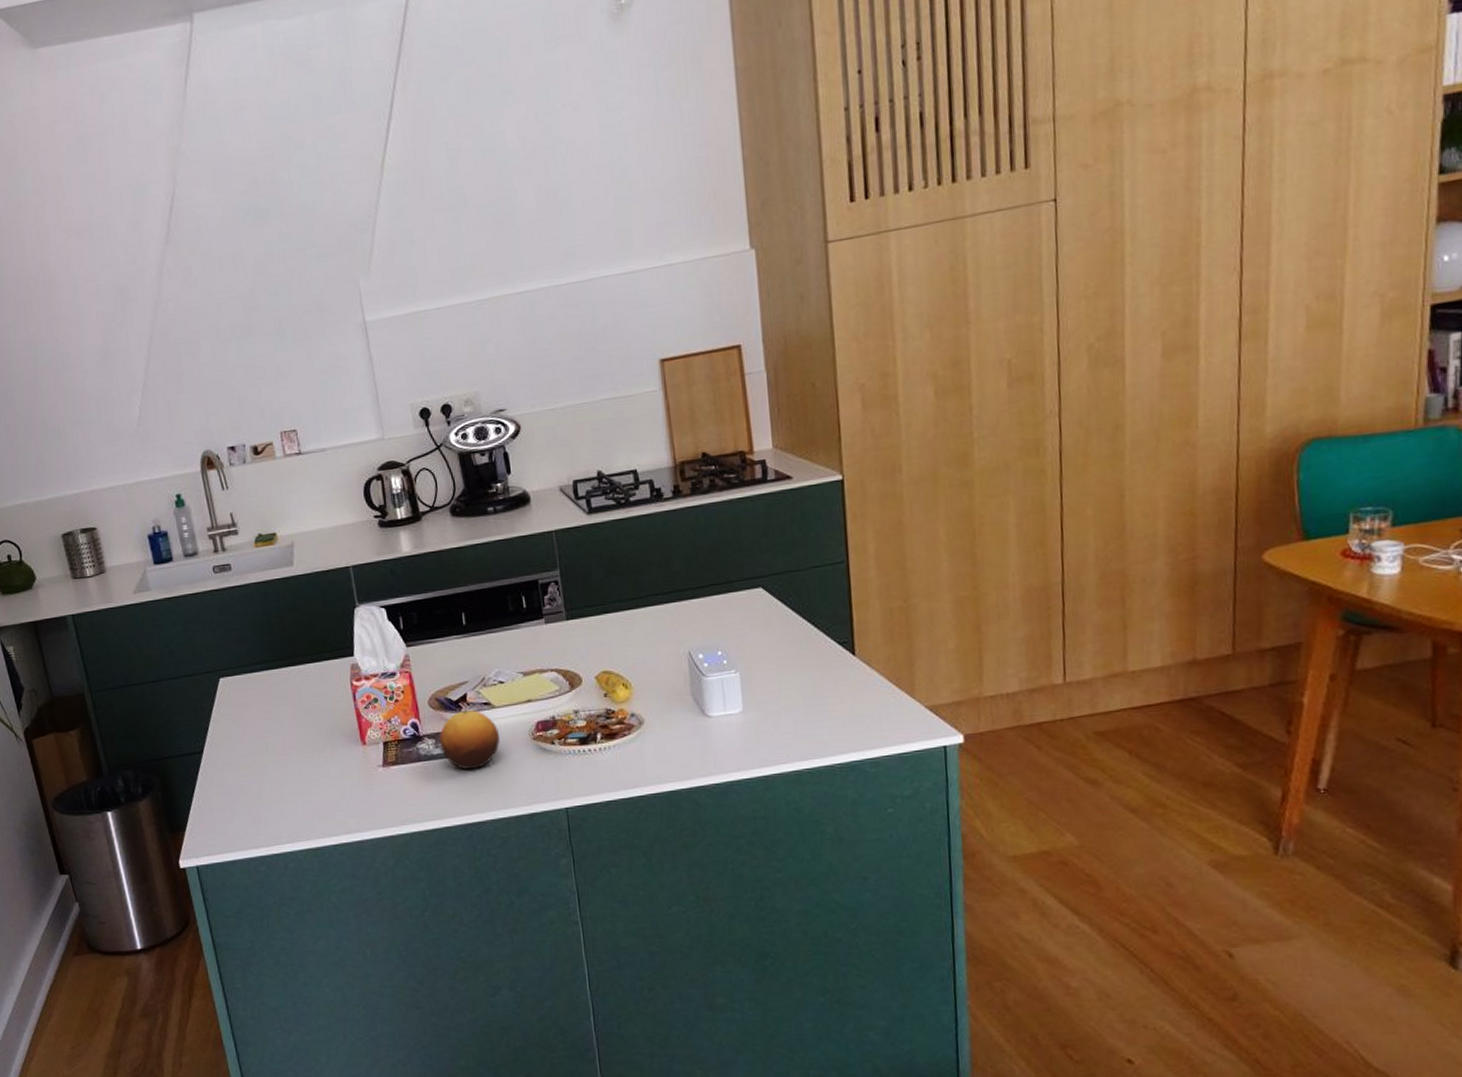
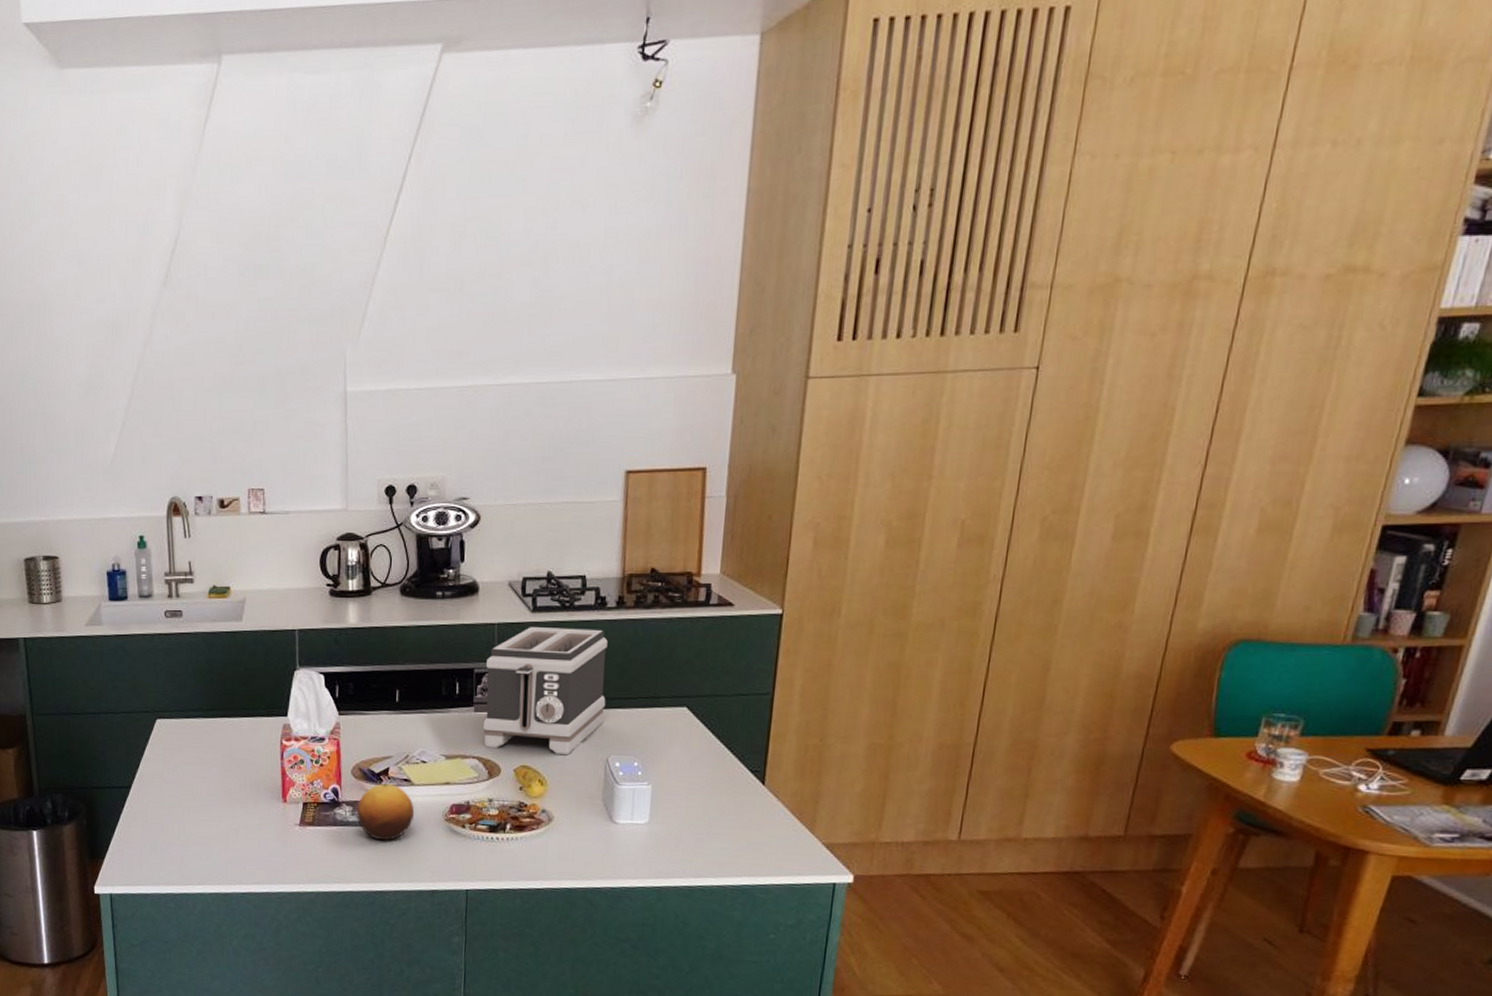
toaster: none [549,521,679,659] -> present [482,626,608,756]

